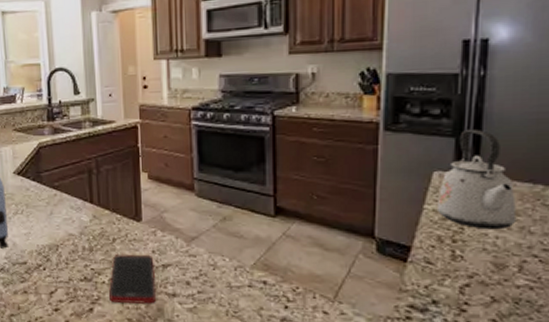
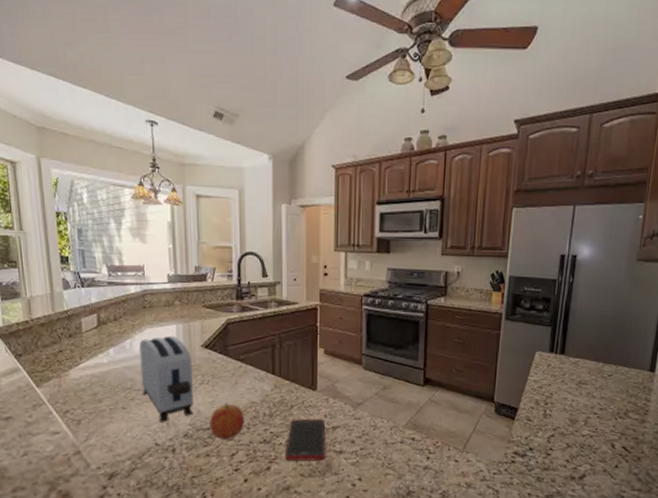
fruit: none [24,234,63,277] -> present [208,402,245,441]
kettle: present [438,128,517,230] -> none [537,321,586,395]

